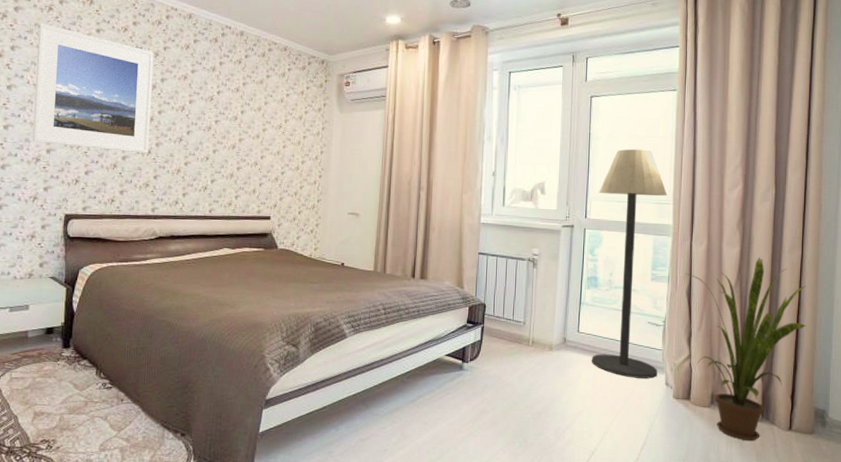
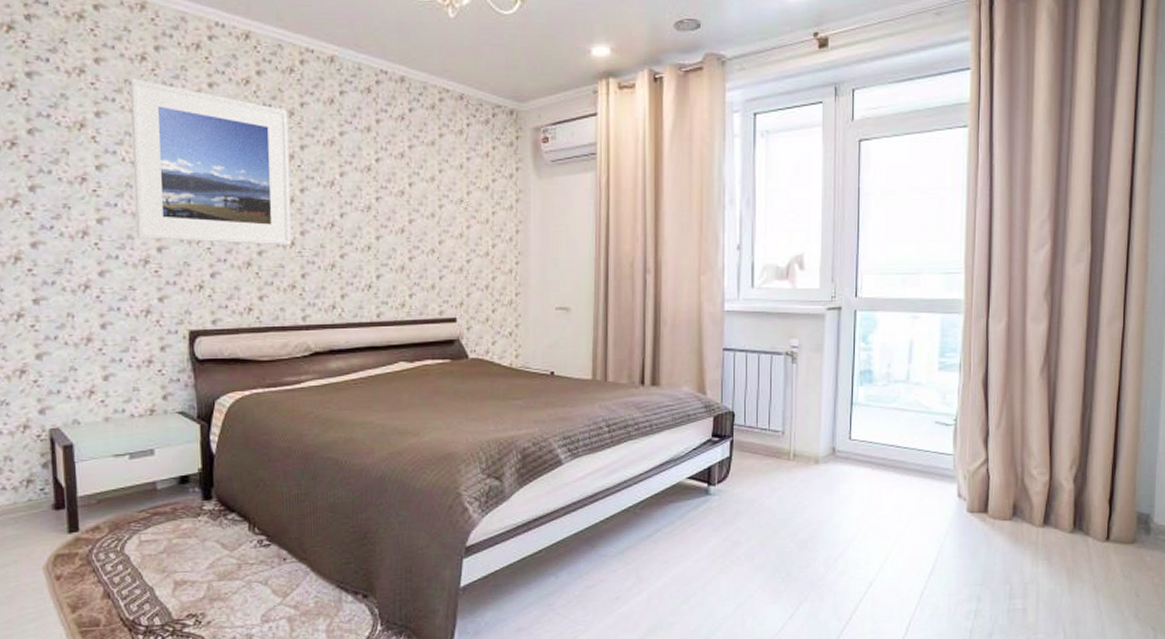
floor lamp: present [591,149,668,379] -> none [866,205,958,491]
house plant: present [686,257,807,441] -> none [982,333,1129,557]

